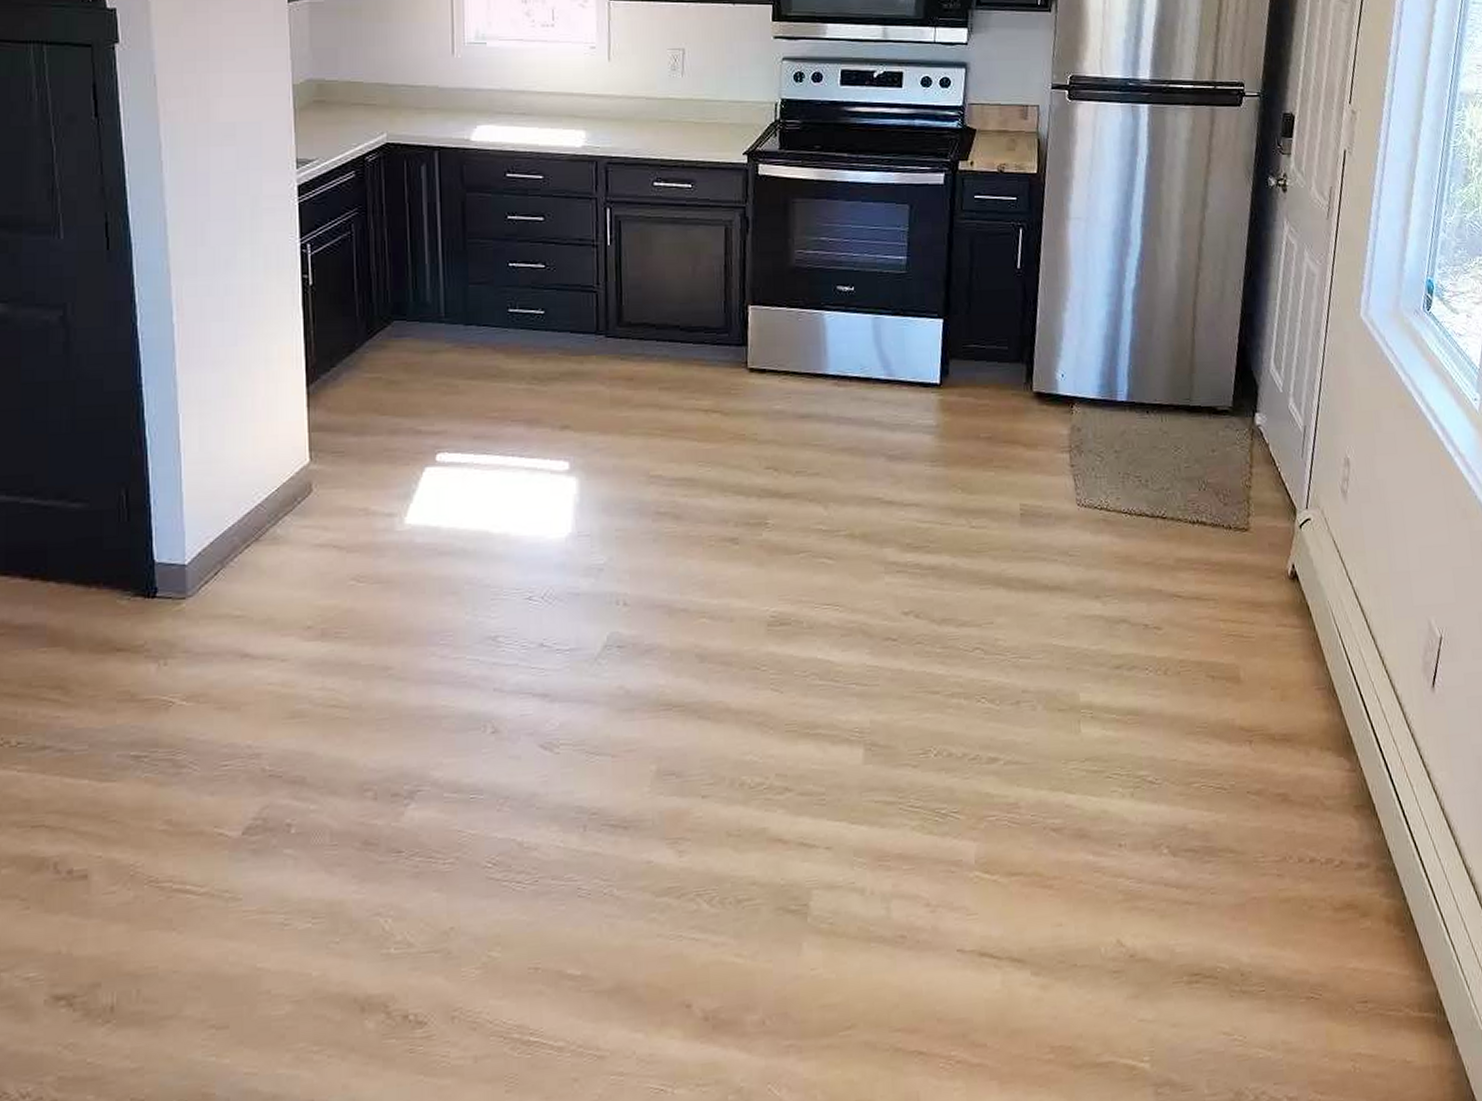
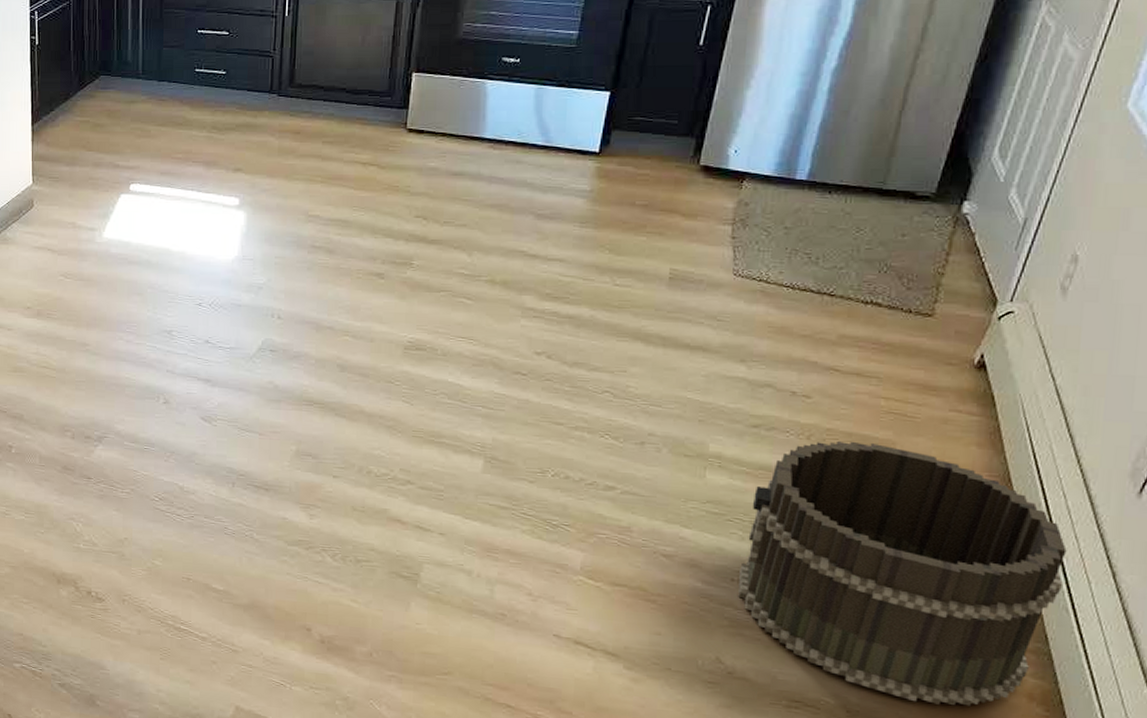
bucket: none [1125,670,1392,949] -> present [738,441,1067,706]

